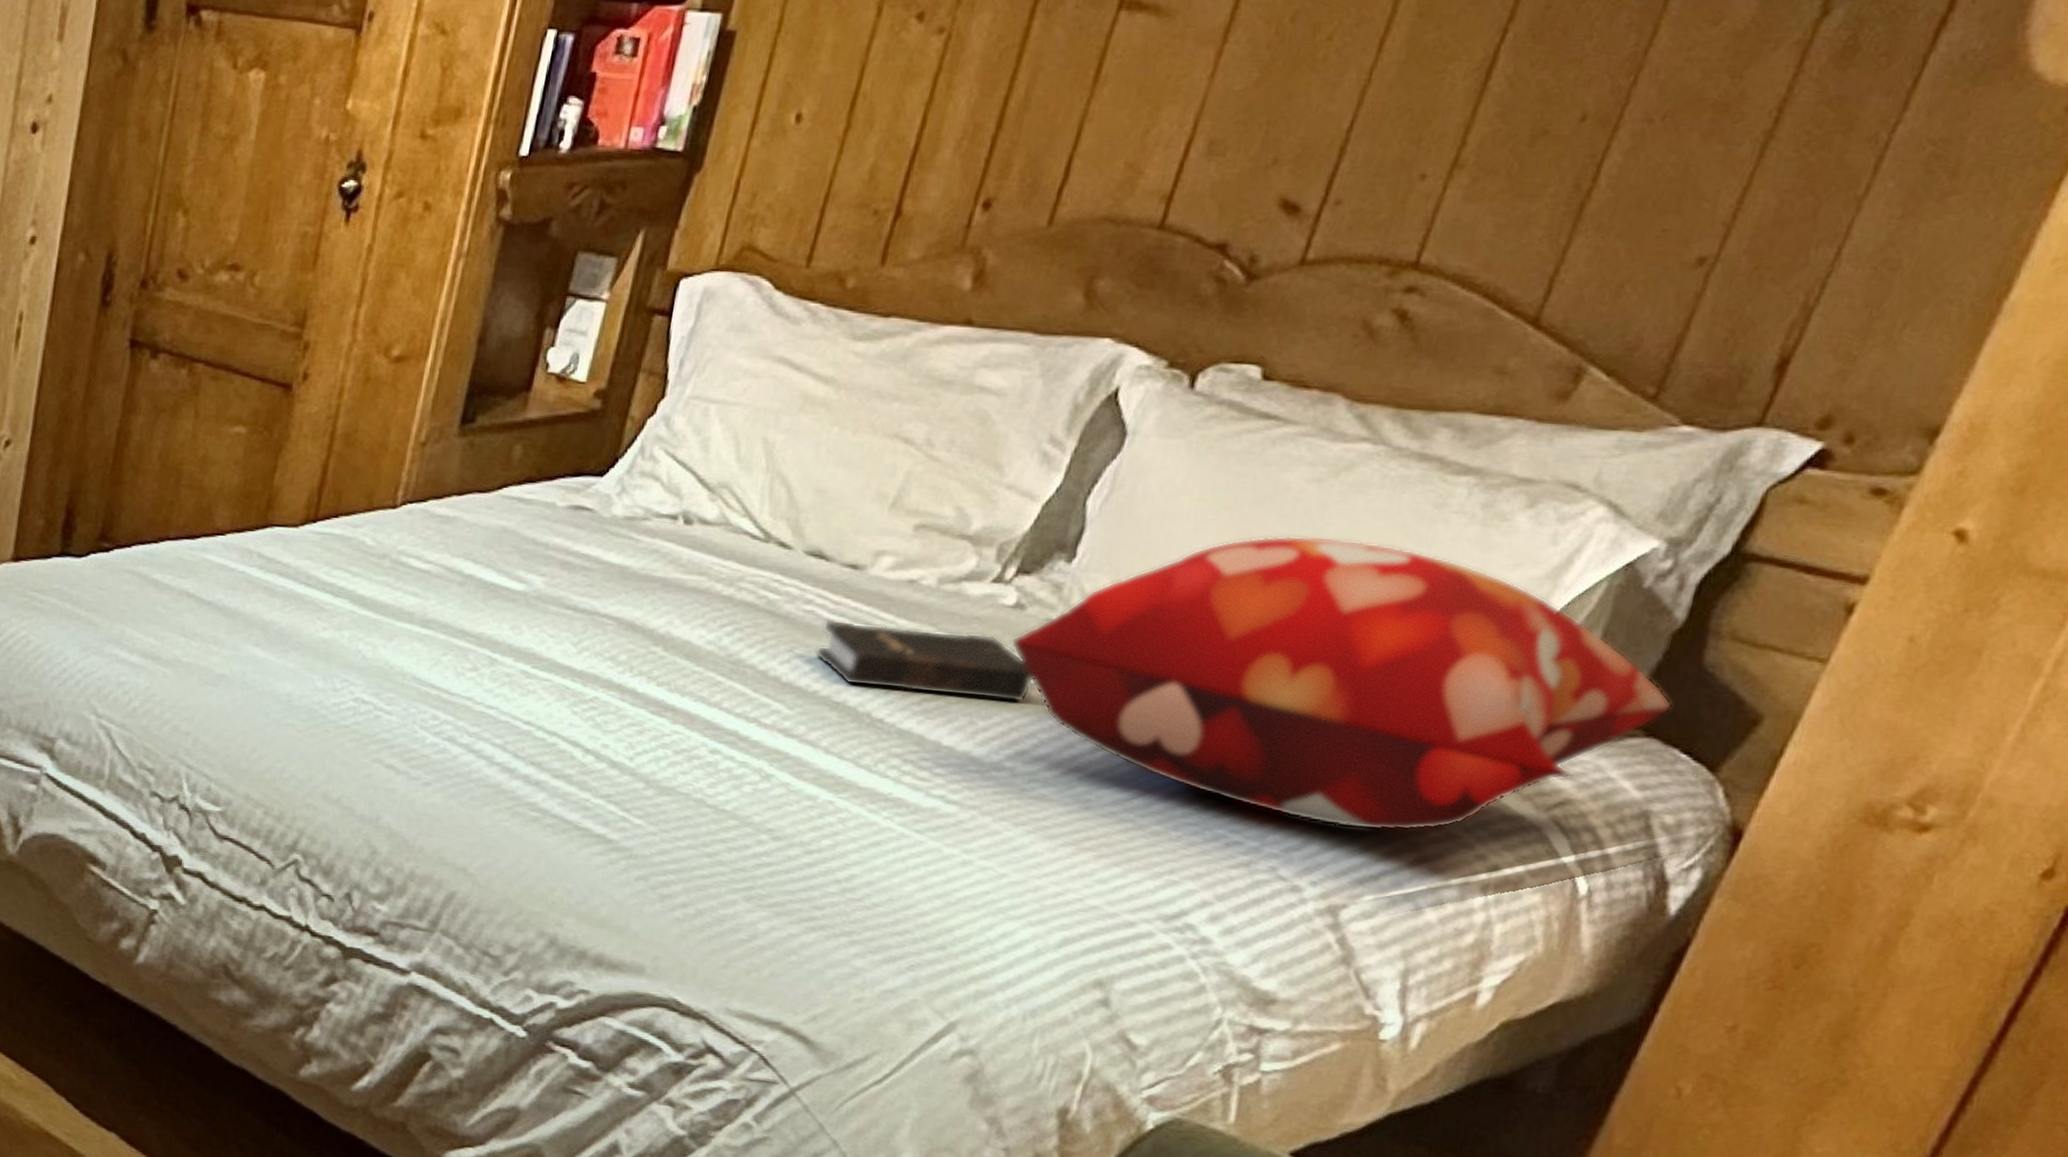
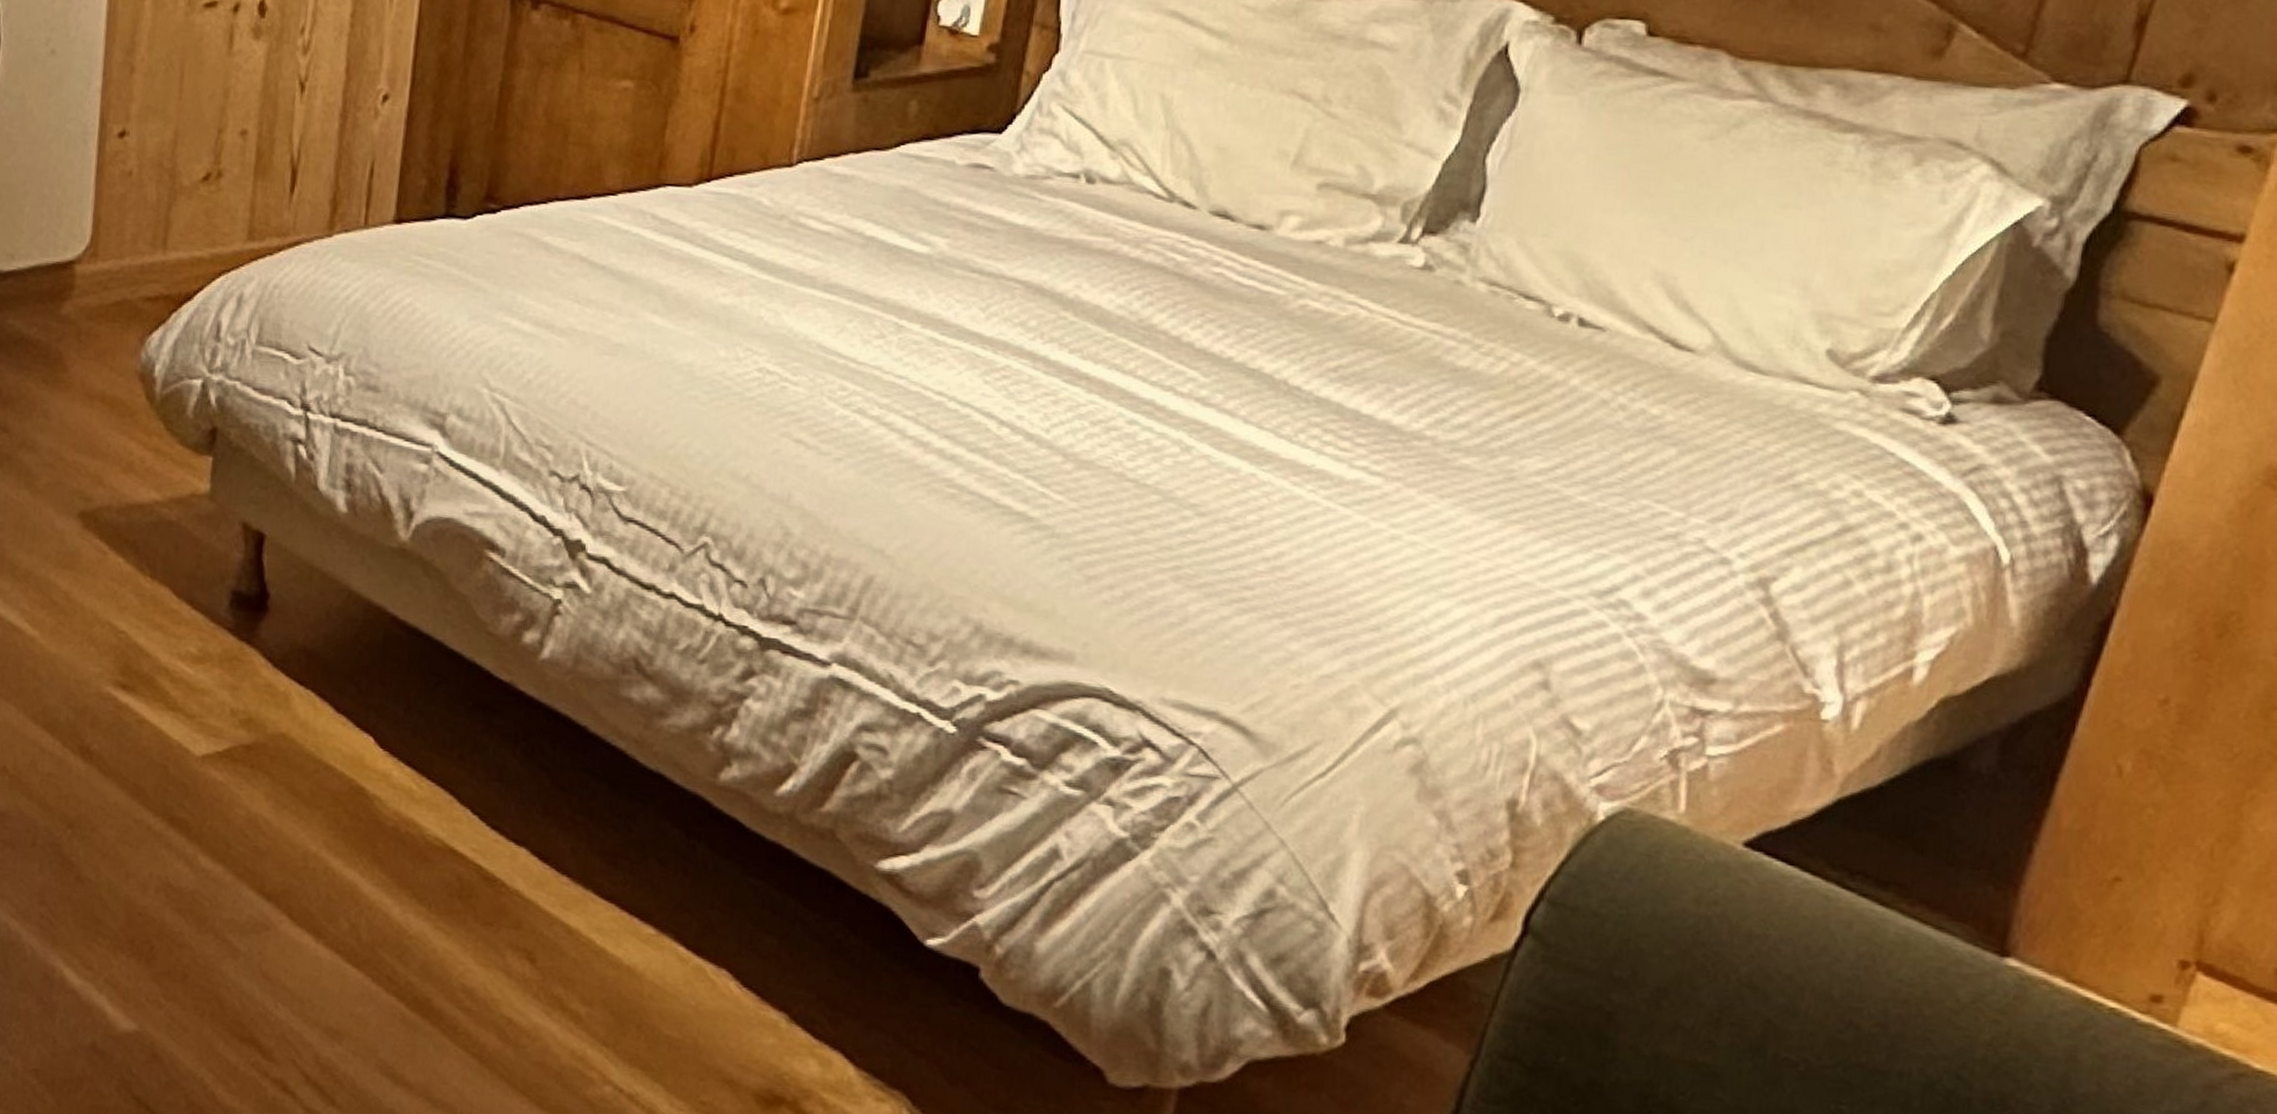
hardback book: present [815,619,1032,703] -> none [1227,282,1446,369]
decorative pillow: present [1010,535,1672,831] -> none [1421,194,2072,500]

